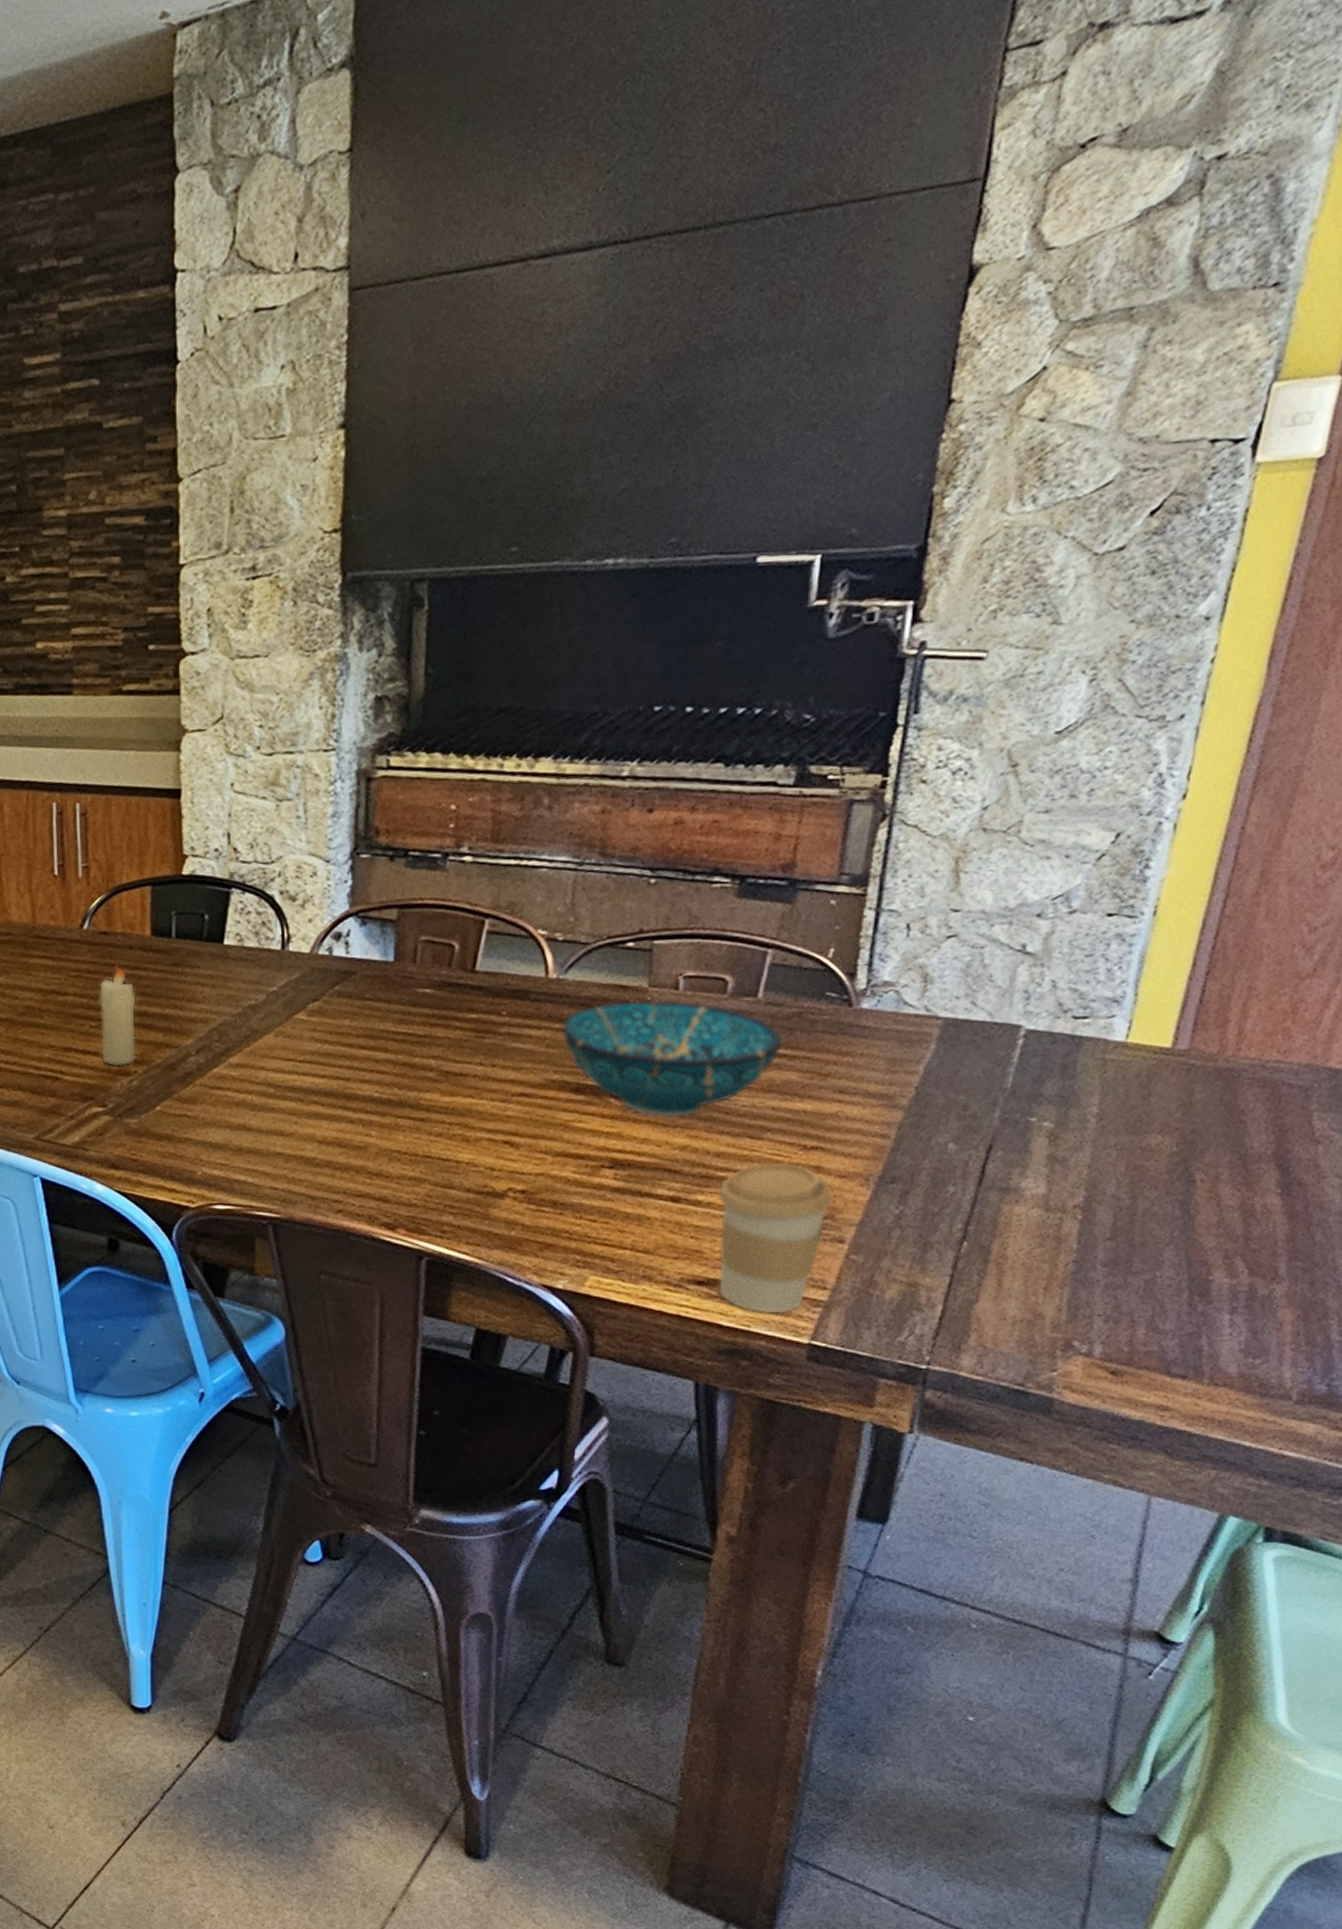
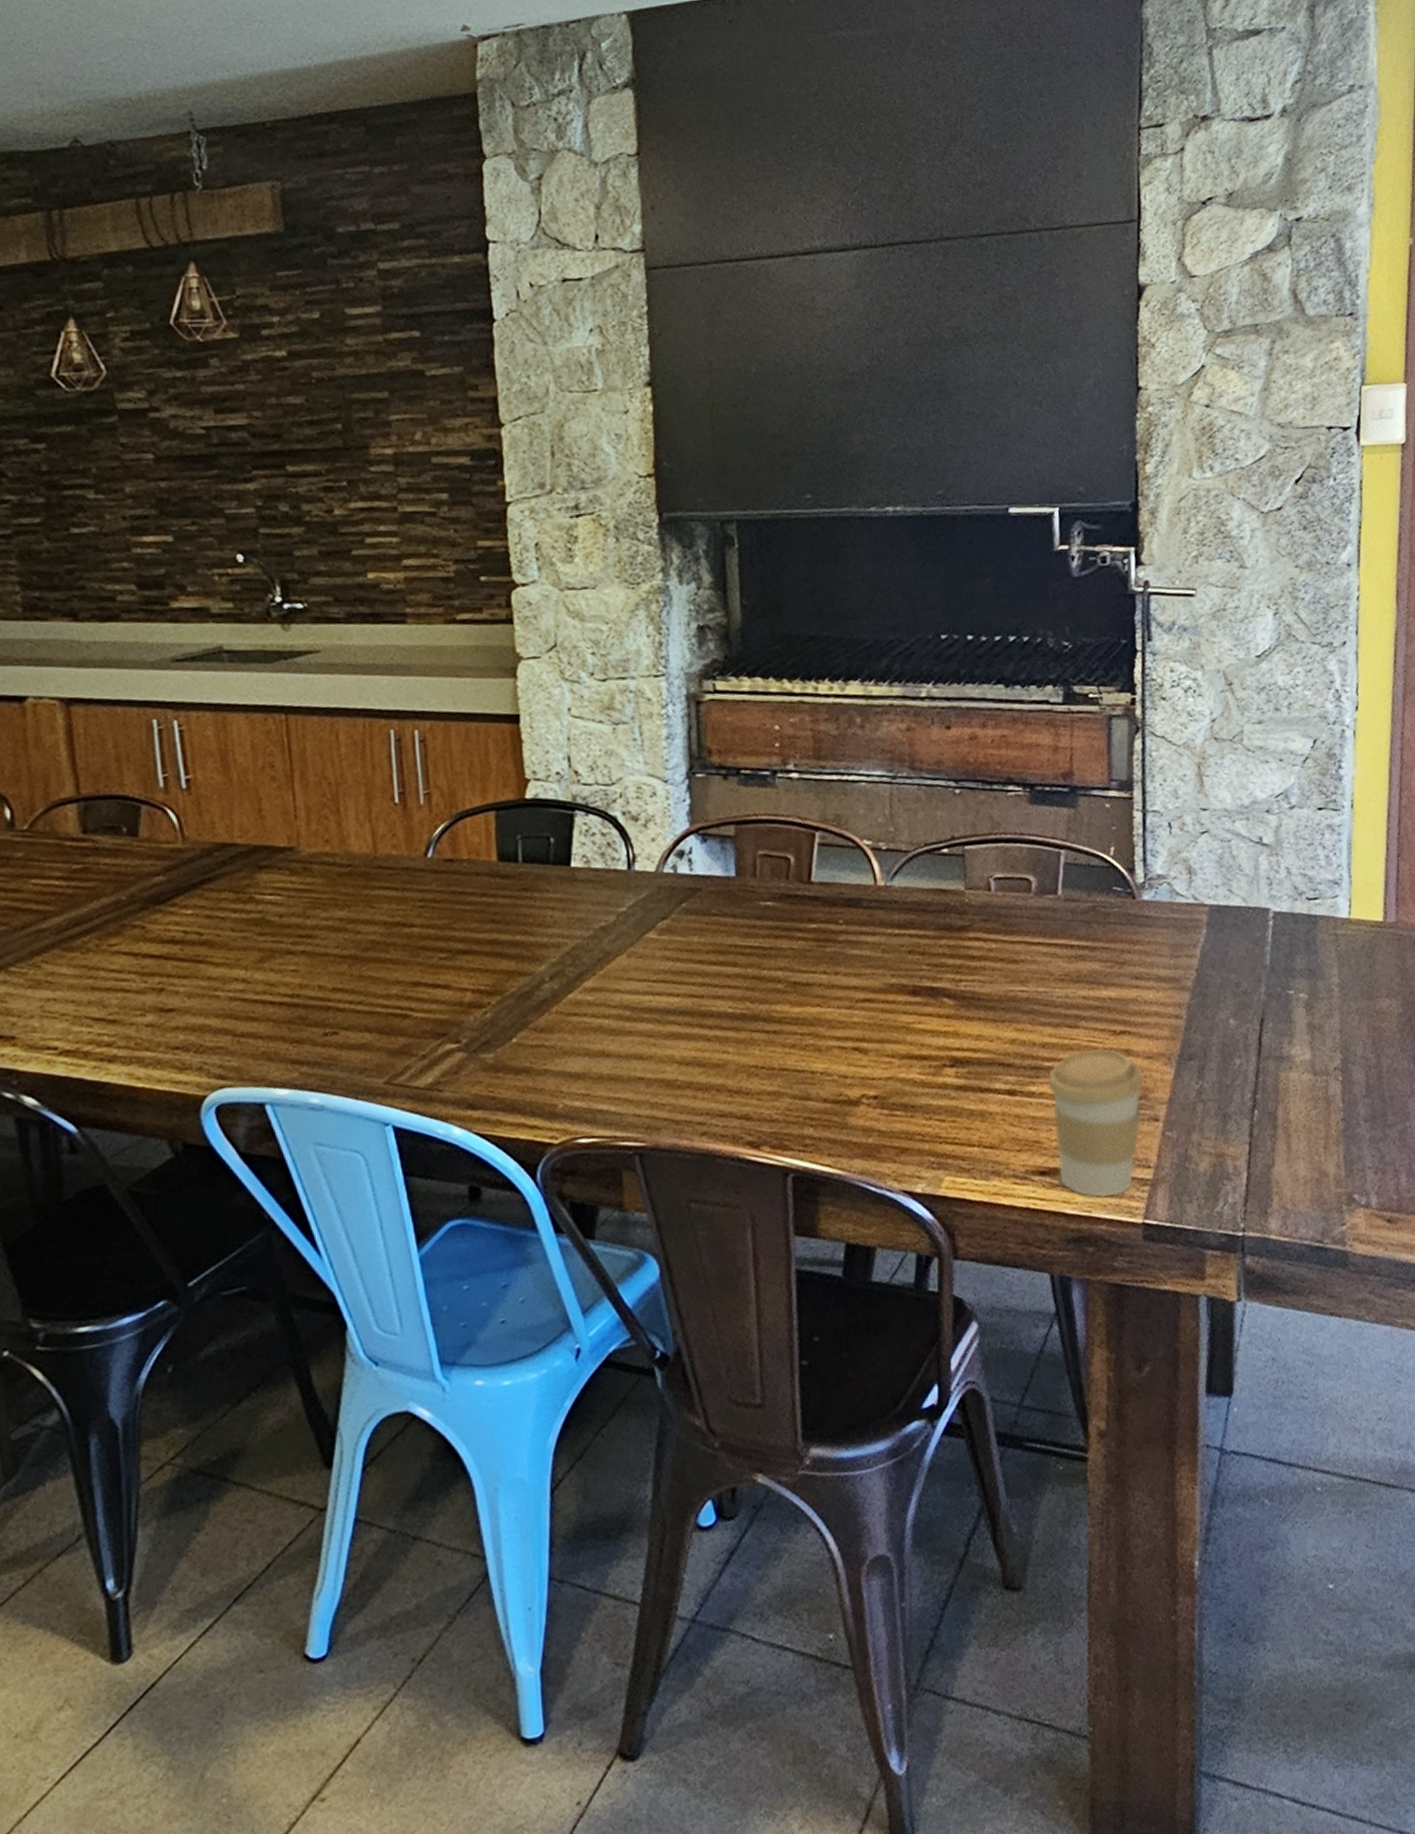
candle: present [99,964,136,1067] -> none [446,892,488,999]
decorative bowl: present [561,1000,783,1118] -> none [893,901,1084,1014]

